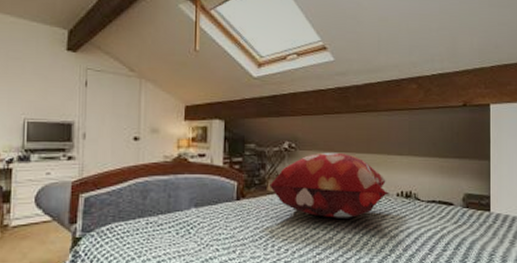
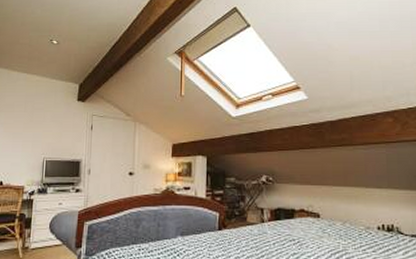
decorative pillow: present [270,152,390,218] -> none [249,185,370,250]

